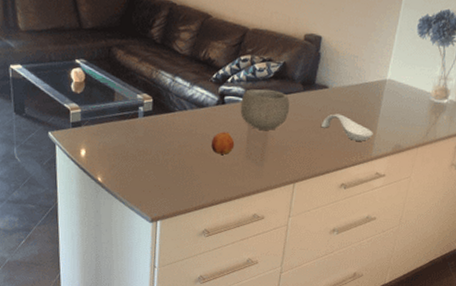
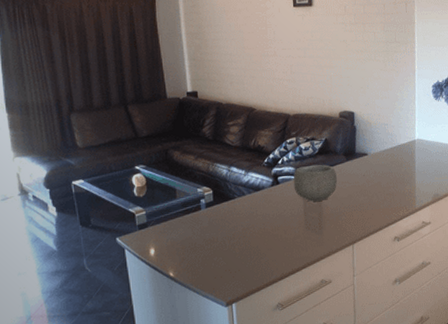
fruit: present [210,132,235,155] -> none [272,208,294,230]
spoon rest: present [320,114,373,141] -> none [367,176,413,197]

